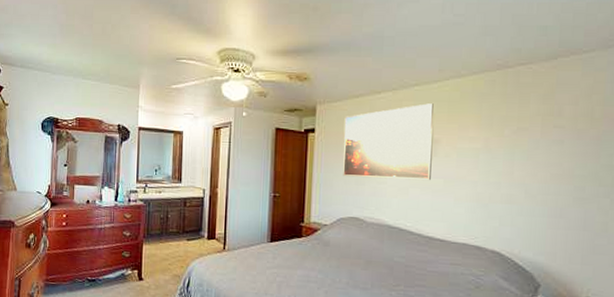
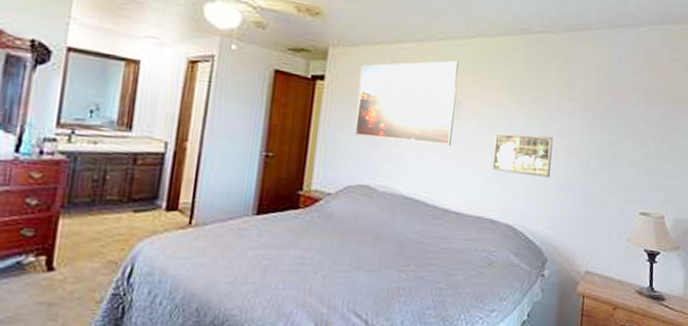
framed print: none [474,164,540,206] -> present [492,132,553,178]

